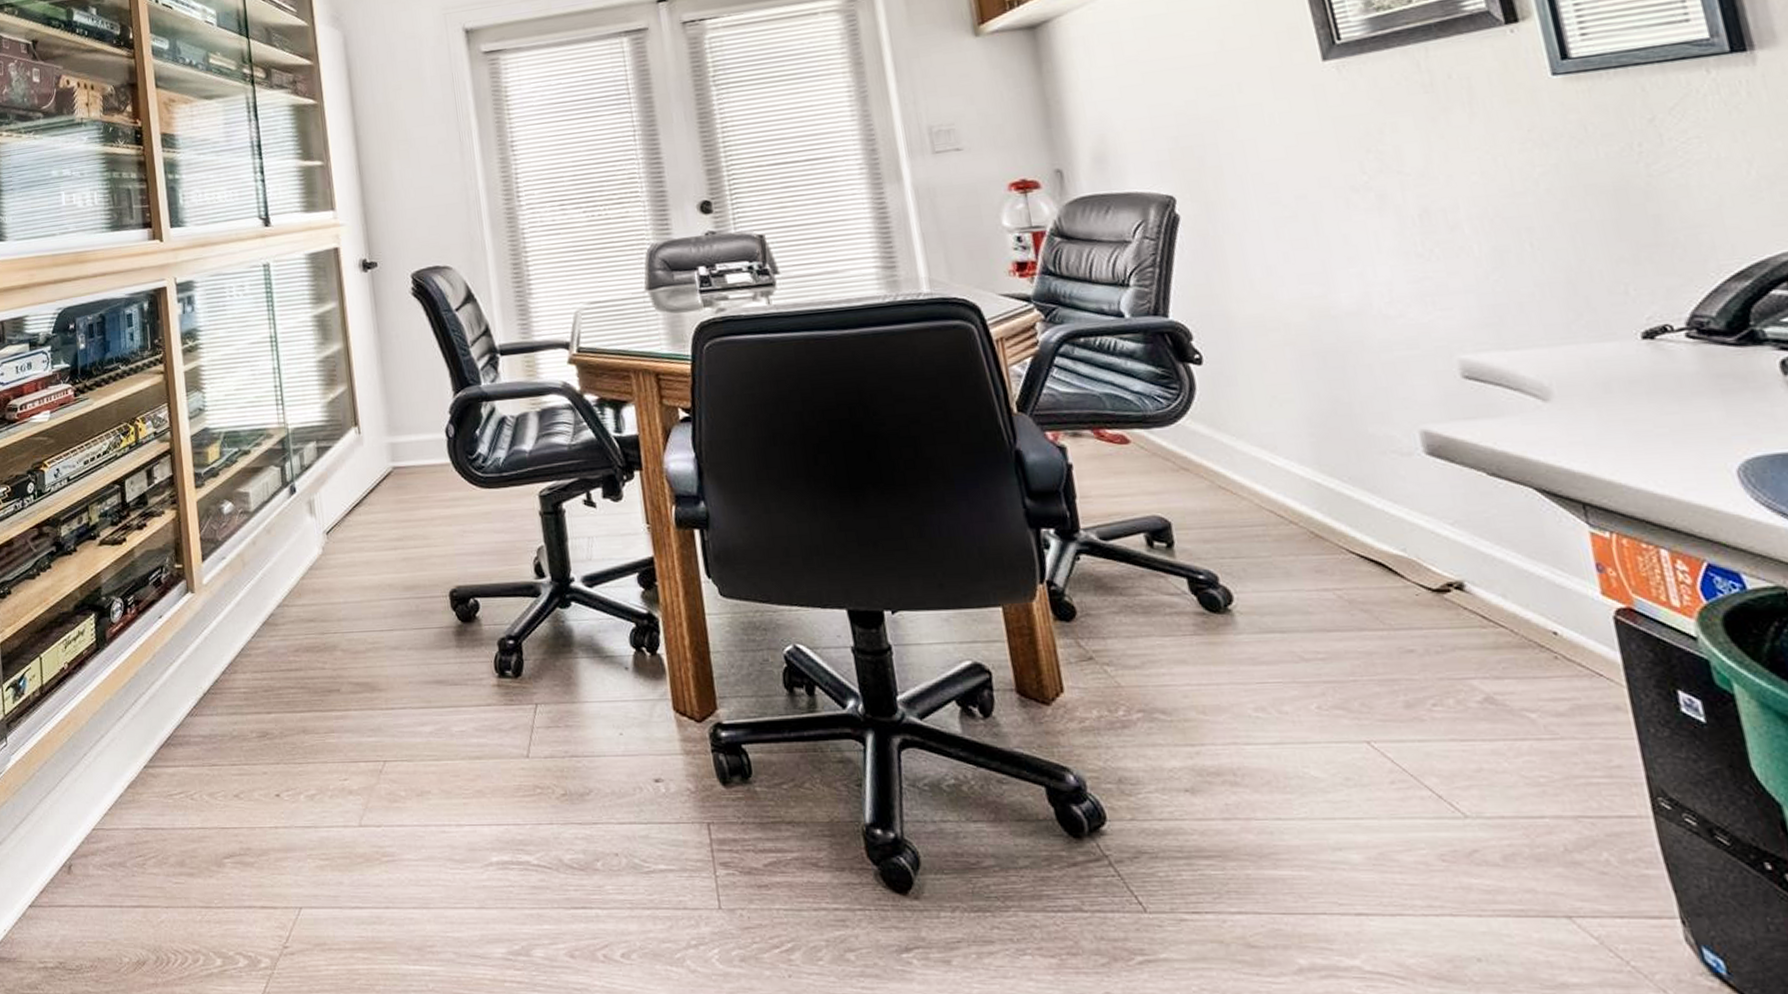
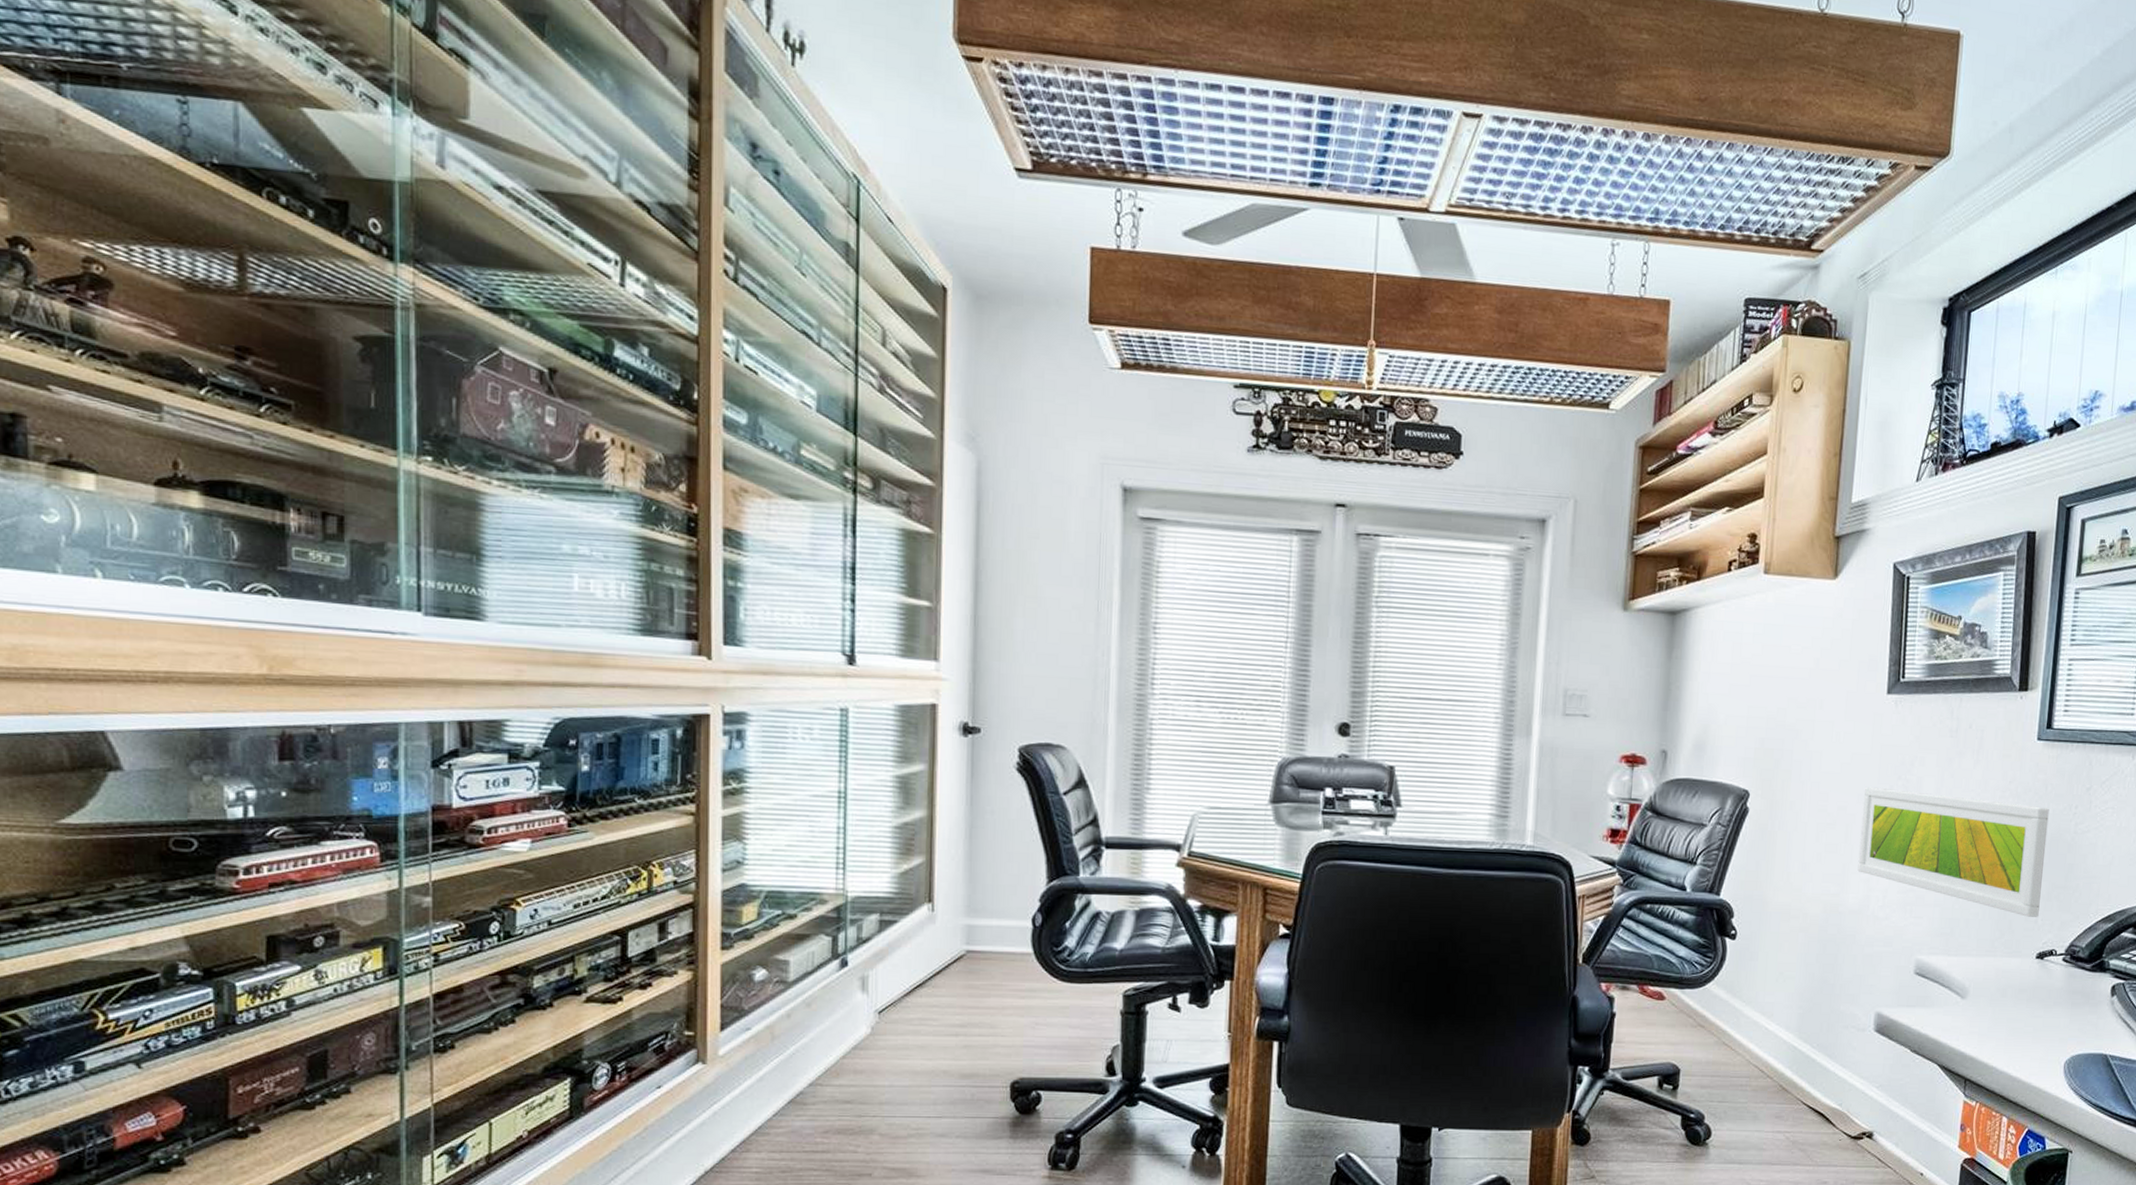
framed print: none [1324,152,1628,289] -> present [1857,786,2049,917]

